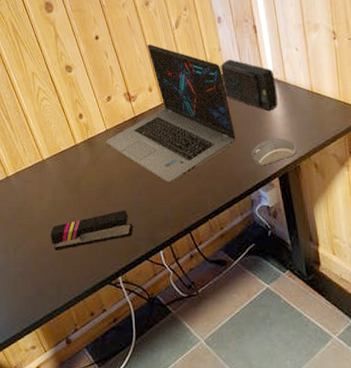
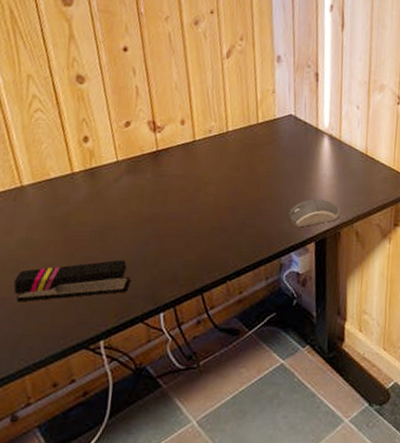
laptop: present [106,44,236,183] -> none [113,69,275,234]
speaker: present [220,59,278,111] -> none [270,104,330,168]

